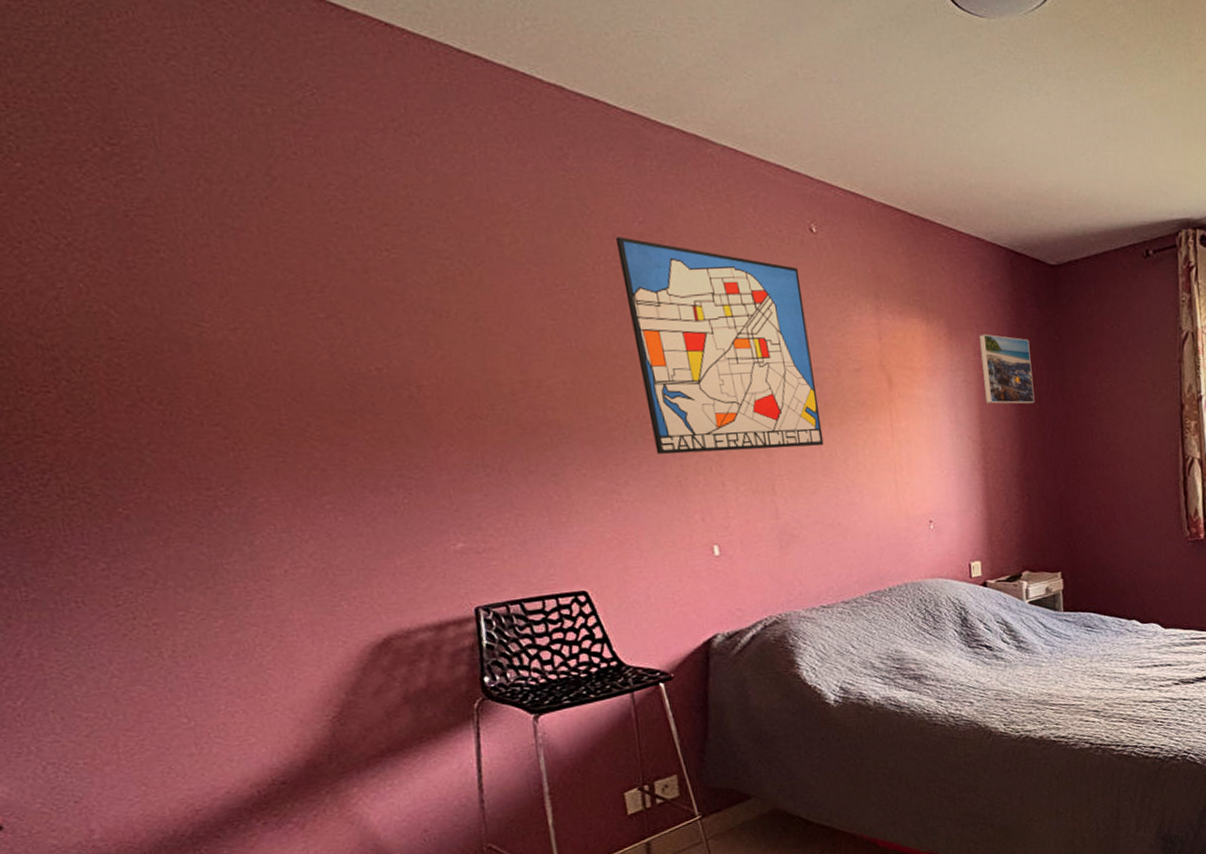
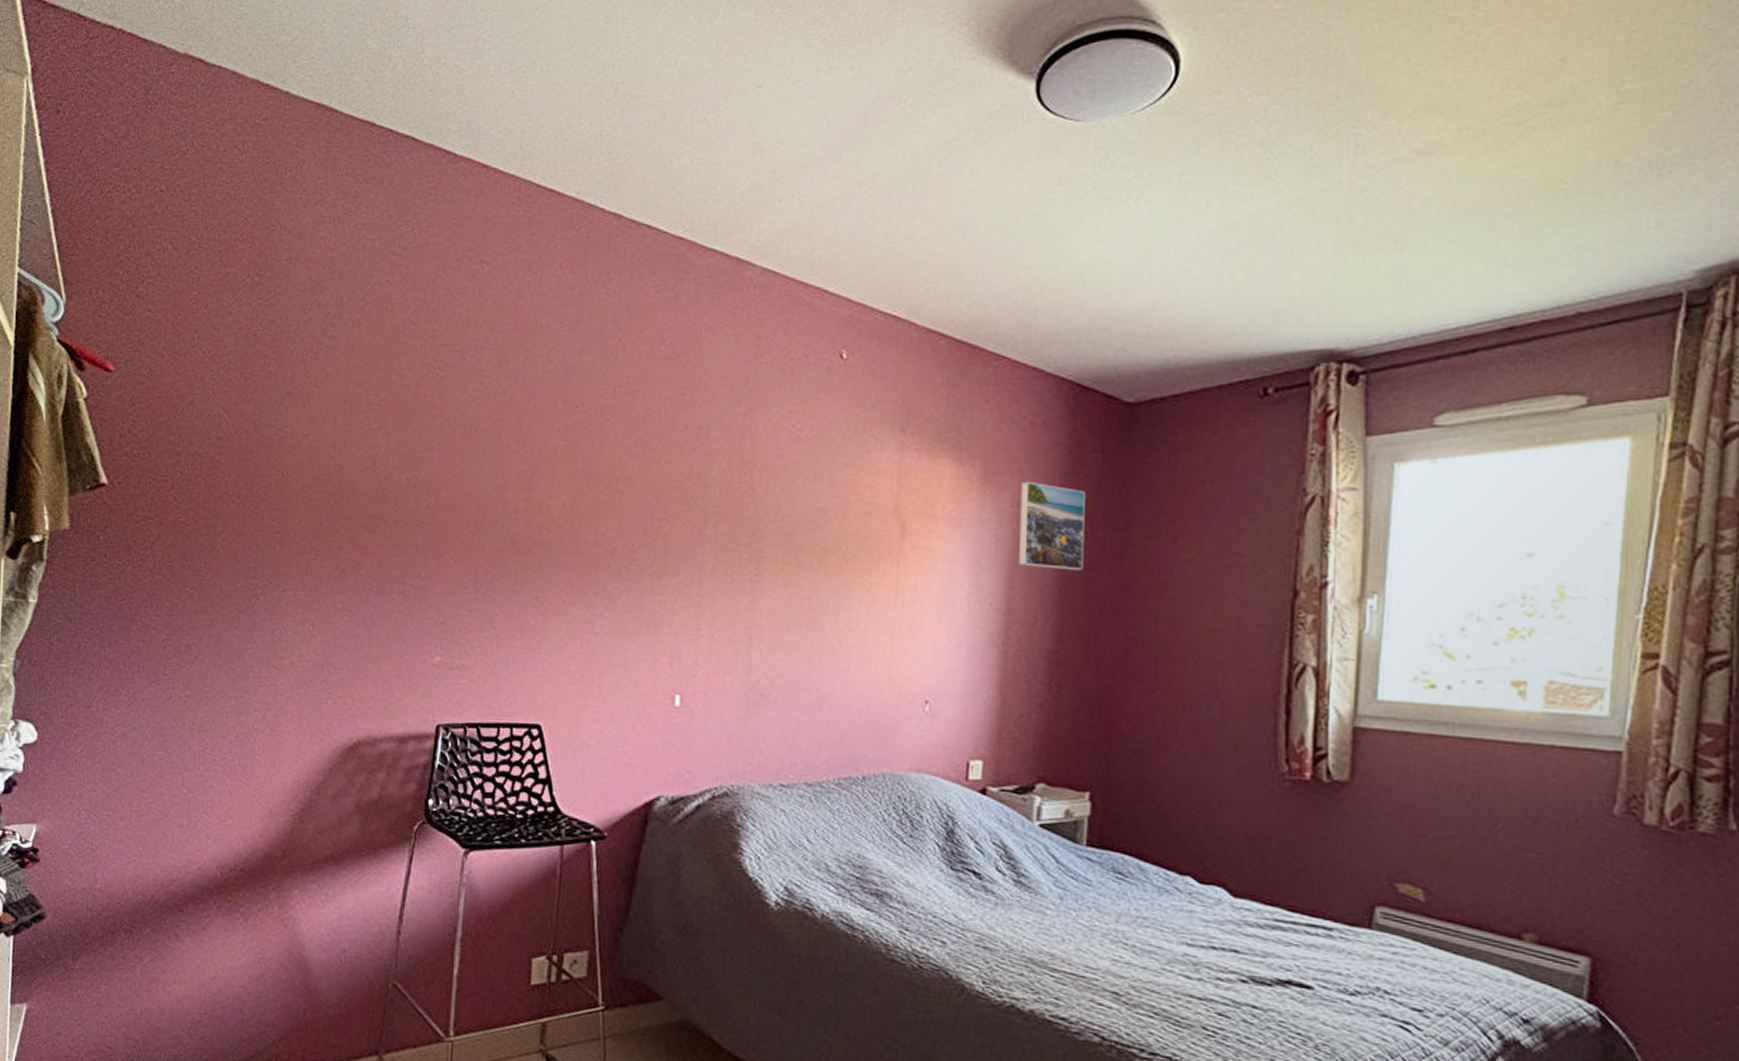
wall art: present [615,236,824,454] -> none [637,359,820,597]

